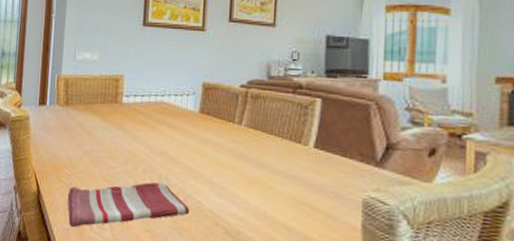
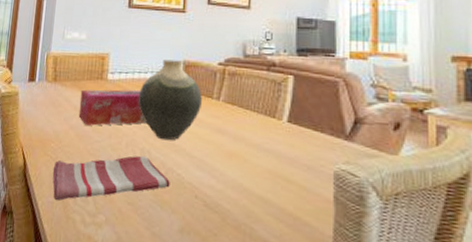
tissue box: none [92,113,164,151] -> present [78,89,147,126]
vase: none [154,81,224,167] -> present [137,59,203,141]

